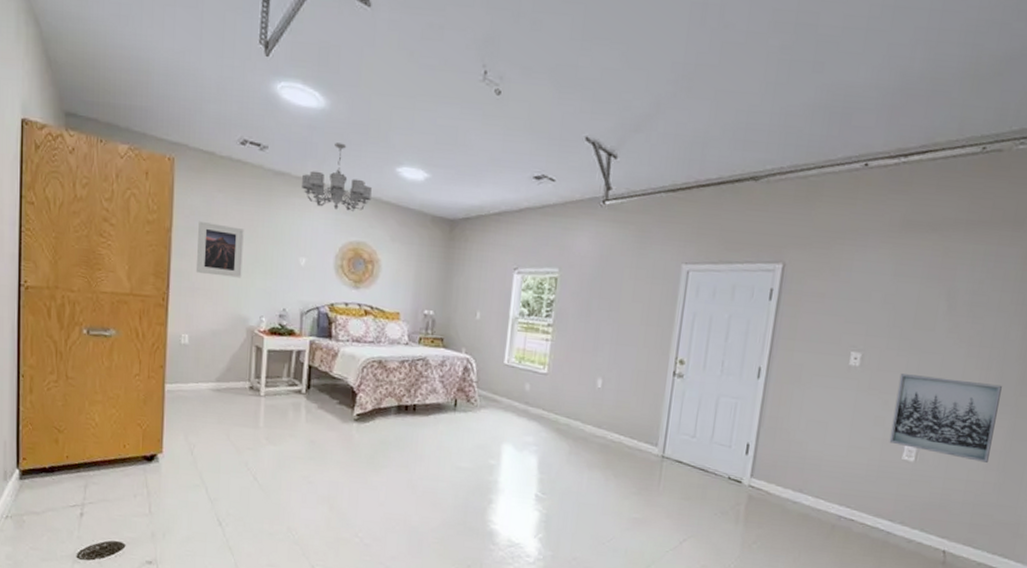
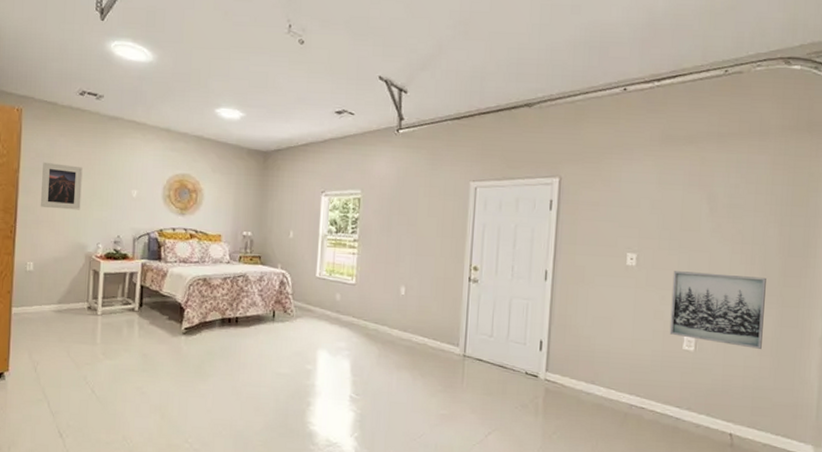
chandelier: present [302,143,372,213] -> none [133,90,194,149]

